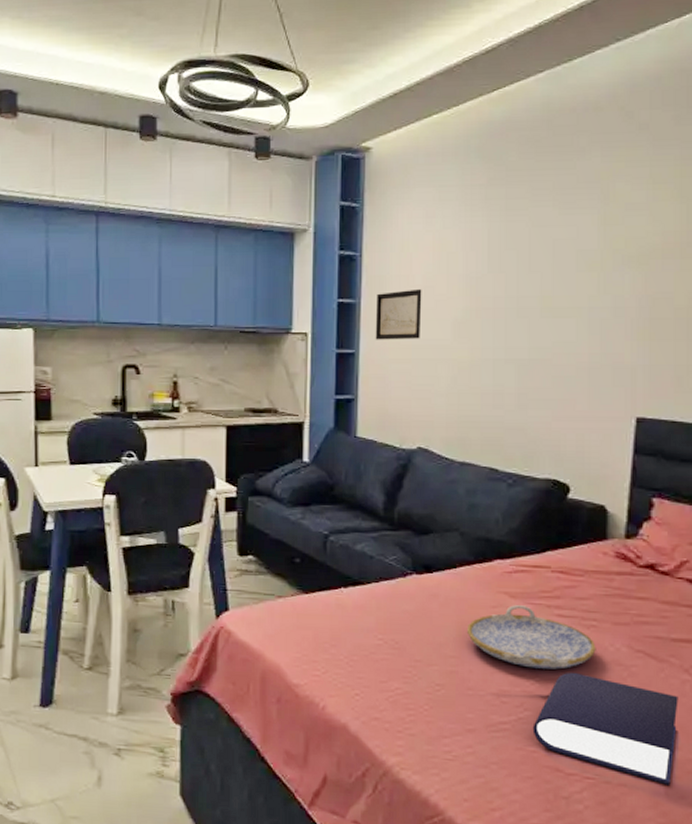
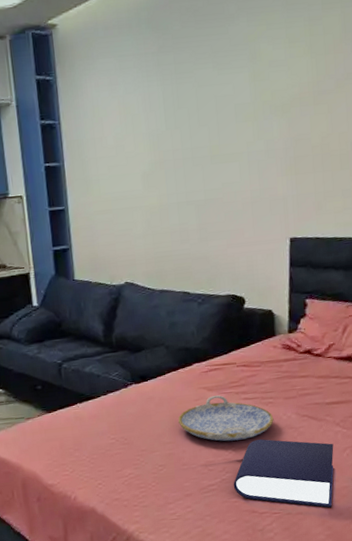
wall art: present [375,288,422,340] -> none [77,148,117,196]

